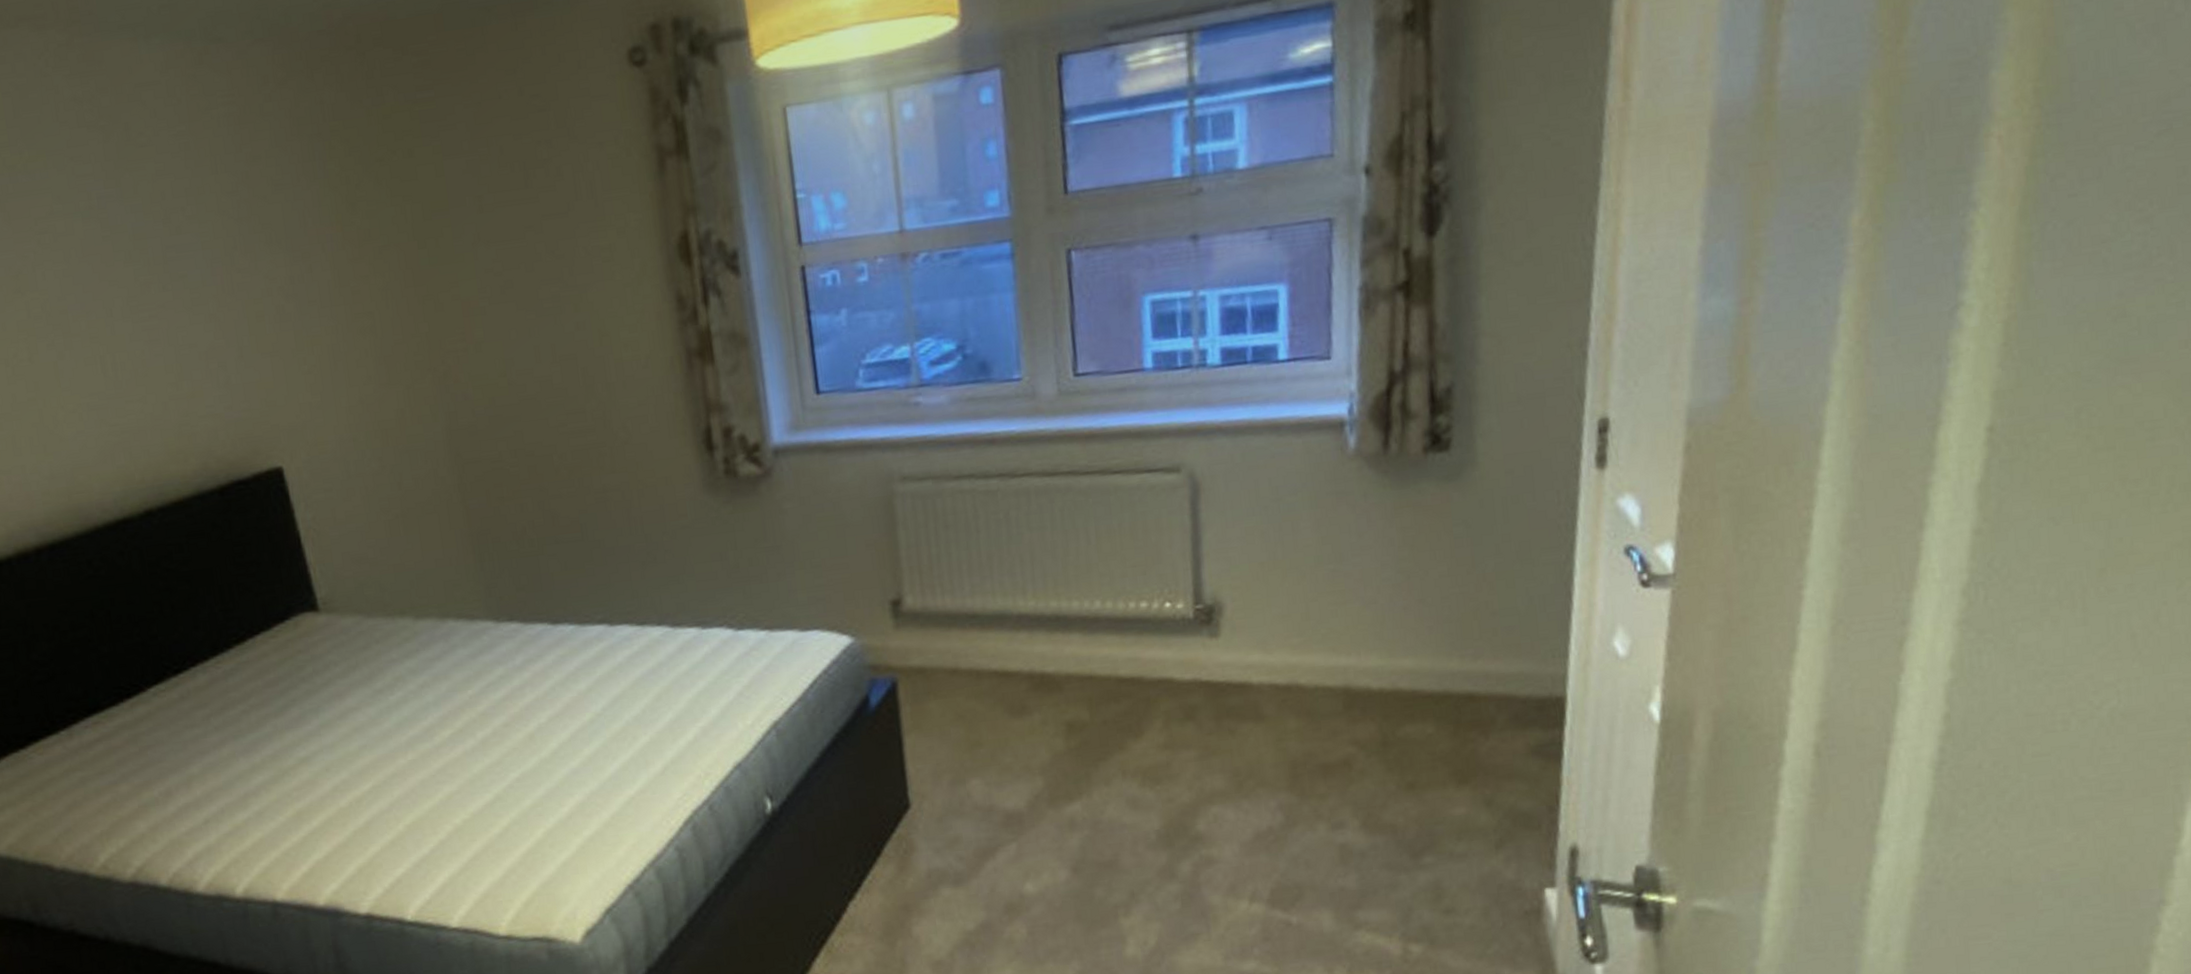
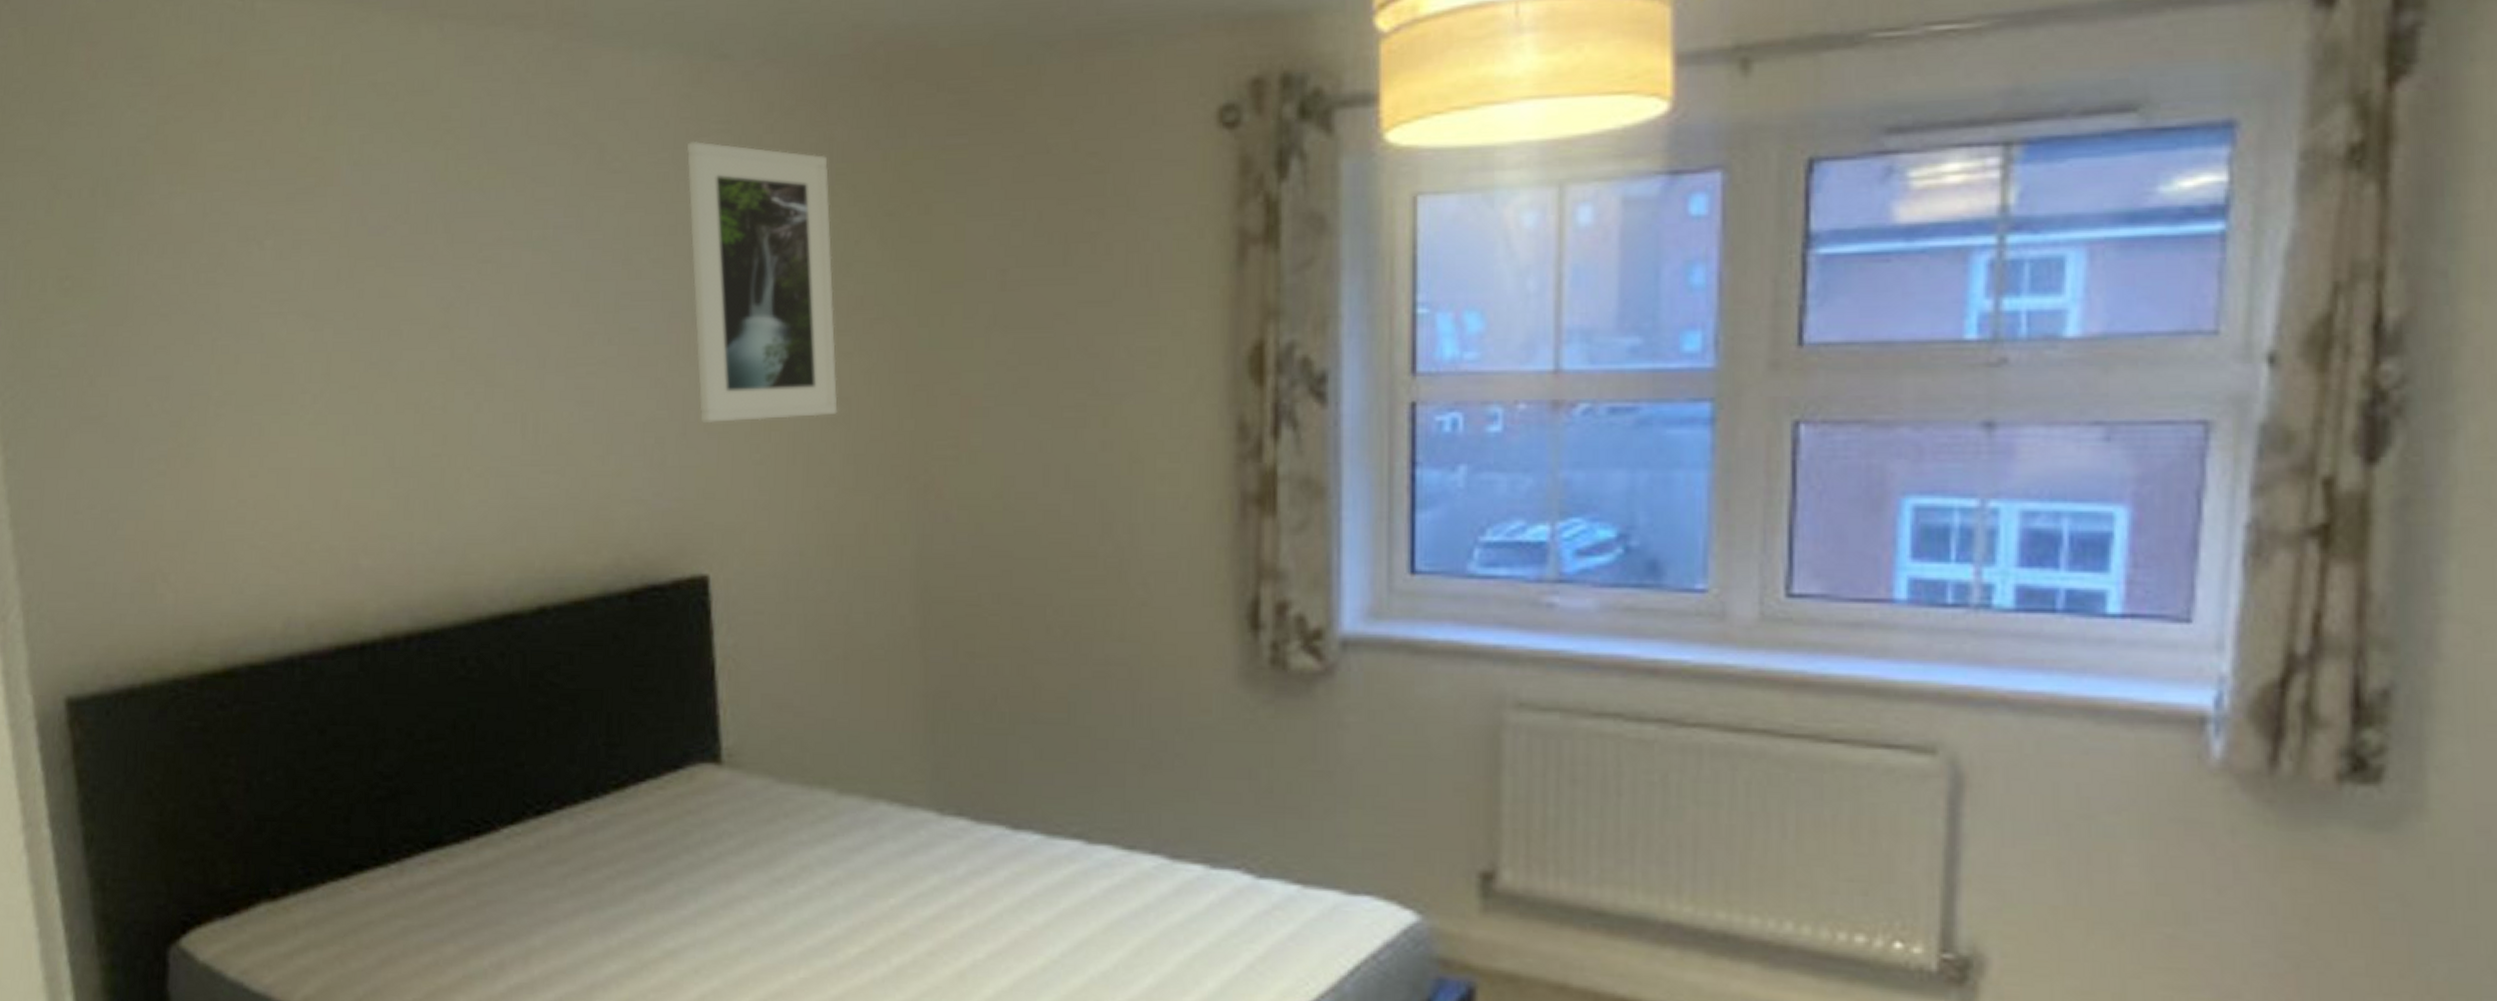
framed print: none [200,113,365,346] -> present [686,140,838,423]

